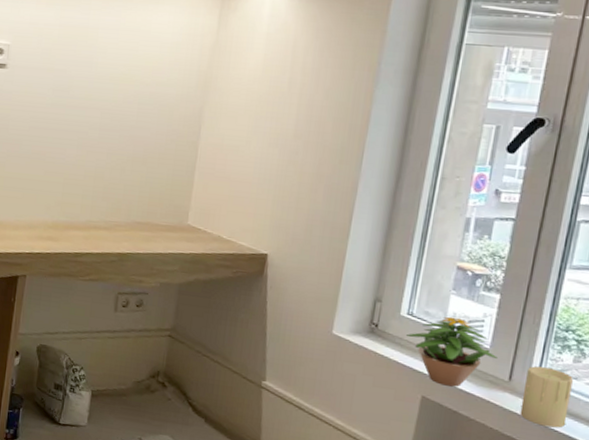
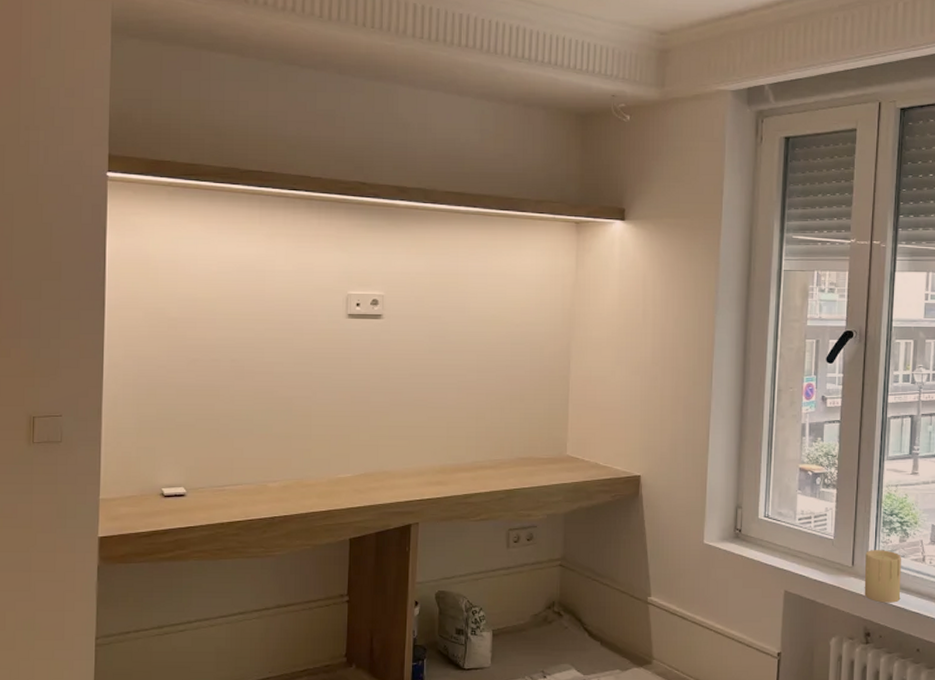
potted flower: present [406,316,497,387] -> none [766,514,841,579]

